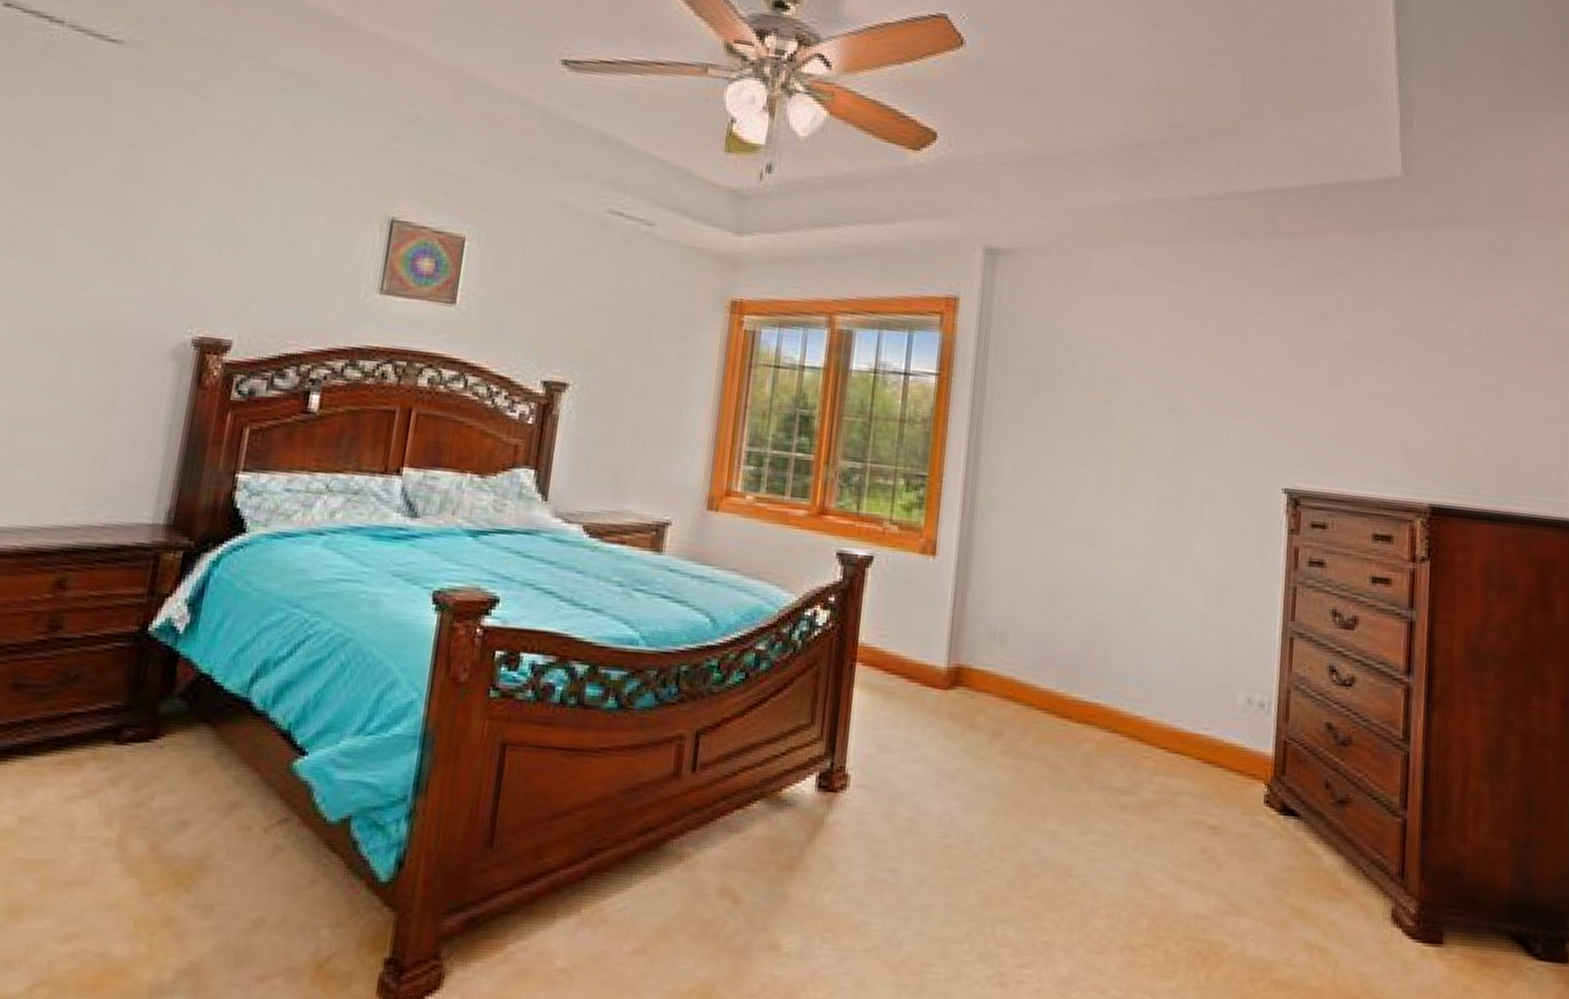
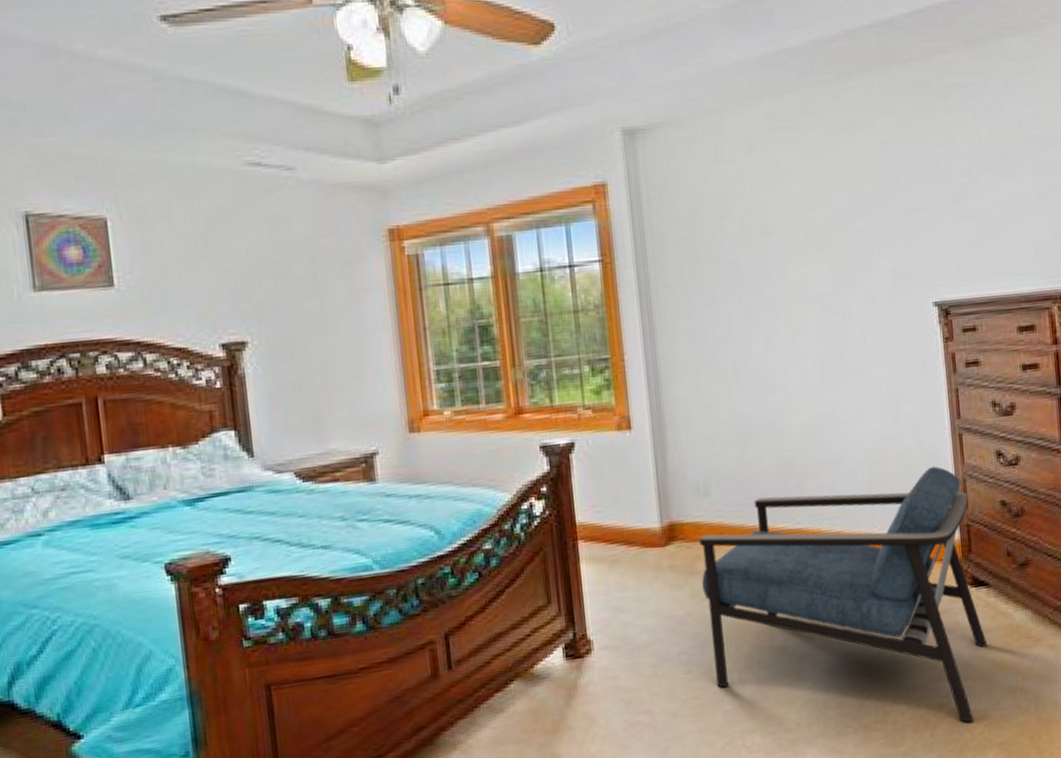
armchair: none [974,659,1290,972] -> present [698,466,988,722]

